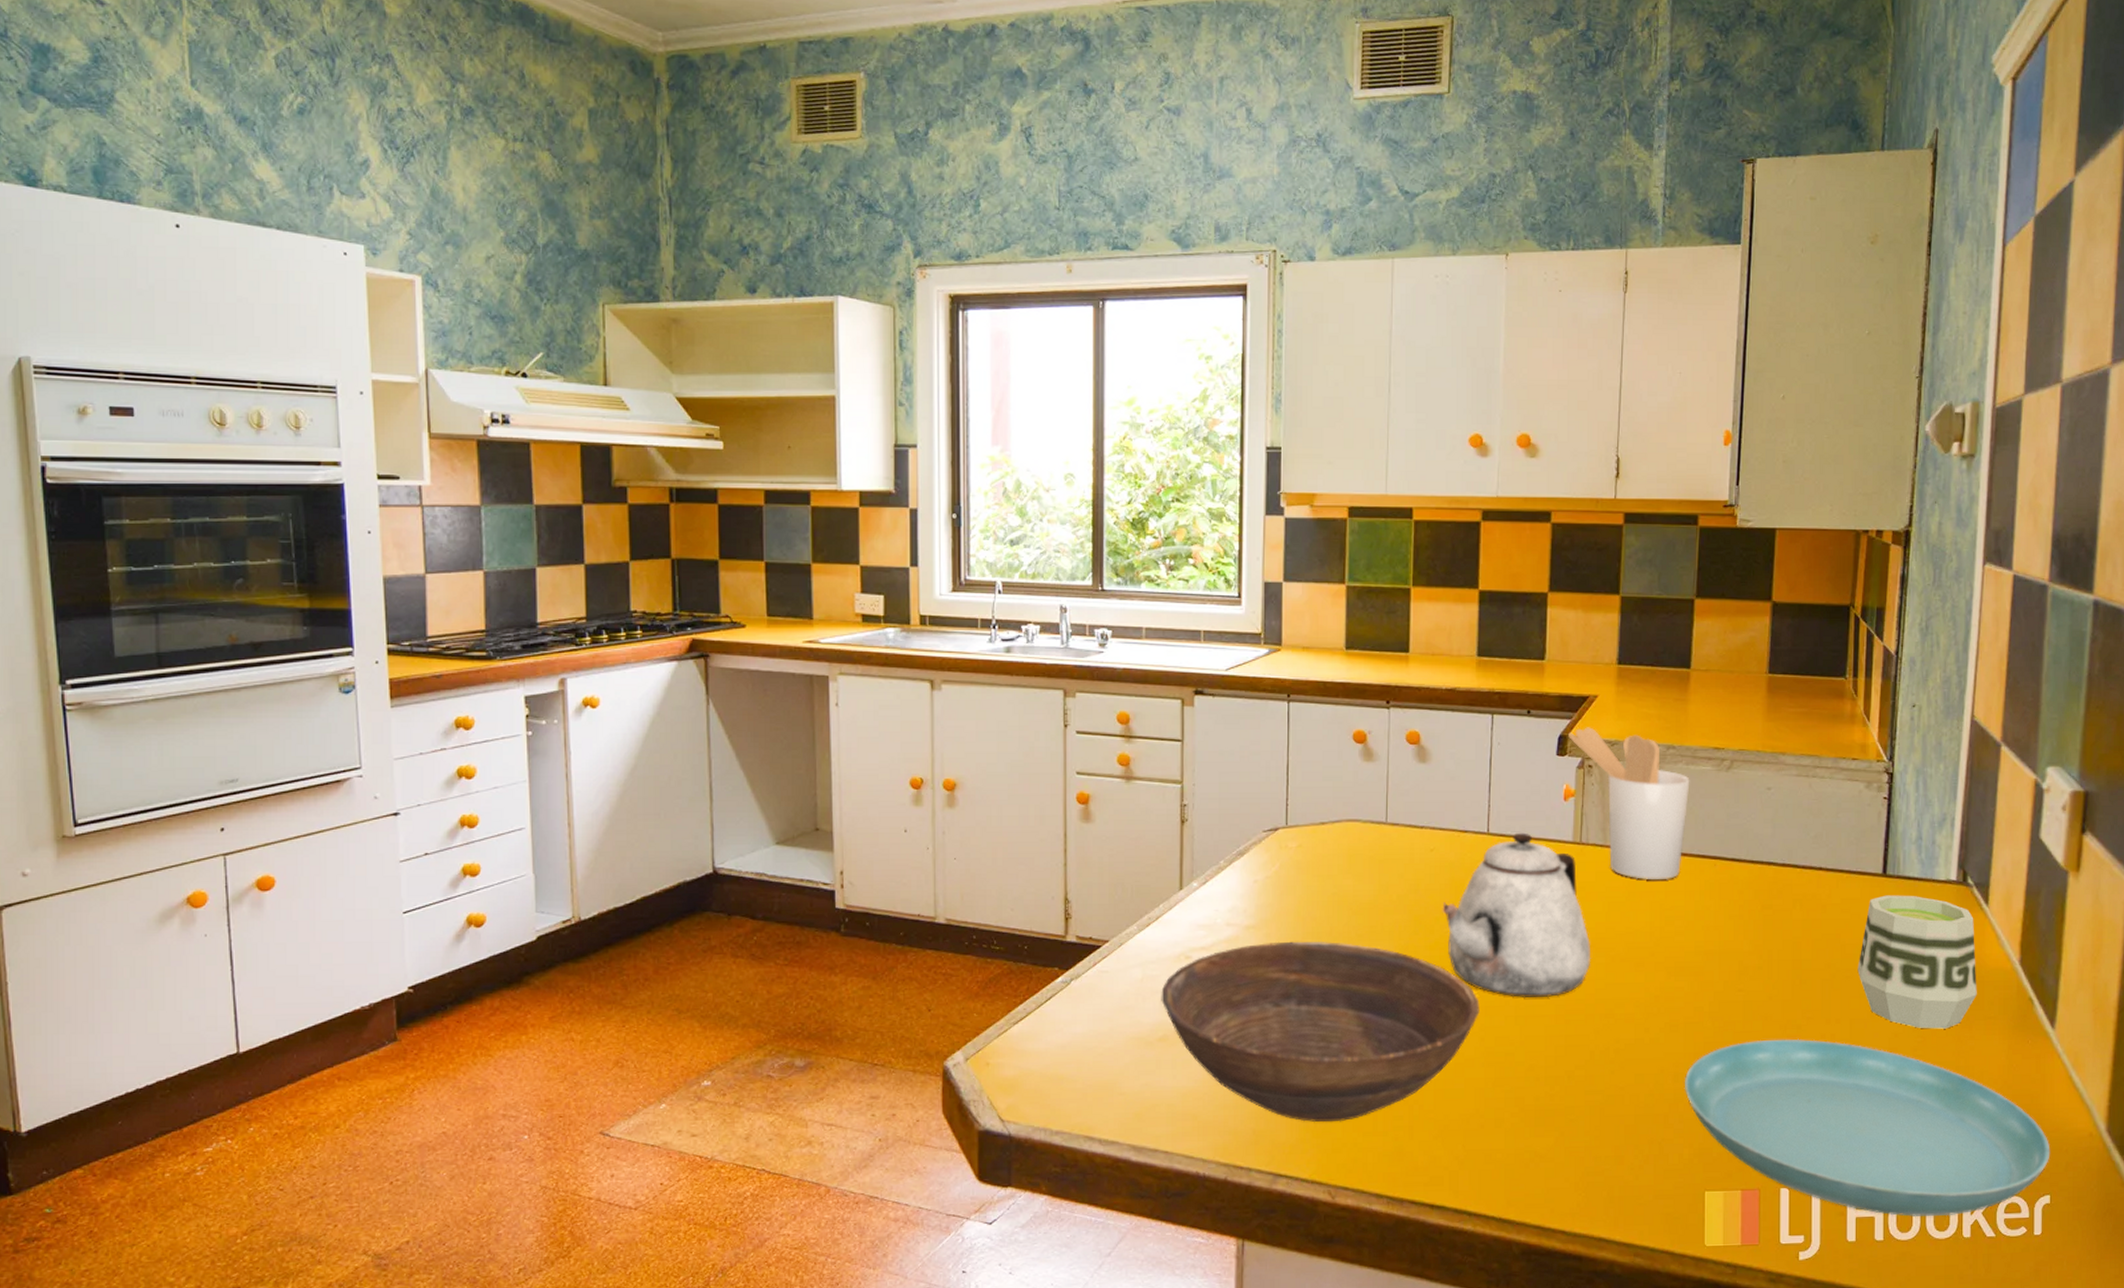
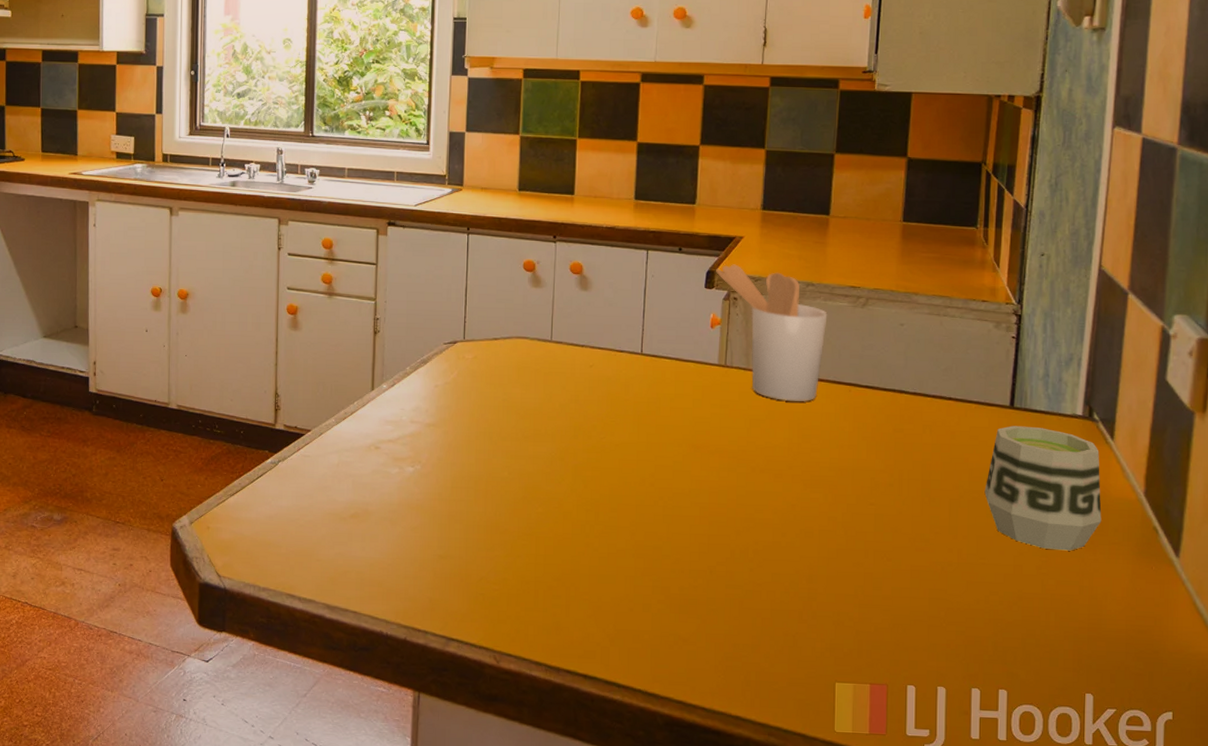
bowl: present [1161,941,1480,1123] -> none [354,438,631,597]
teapot: present [1442,832,1591,999] -> none [599,354,733,501]
saucer: present [1684,1038,2051,1217] -> none [817,550,1174,724]

